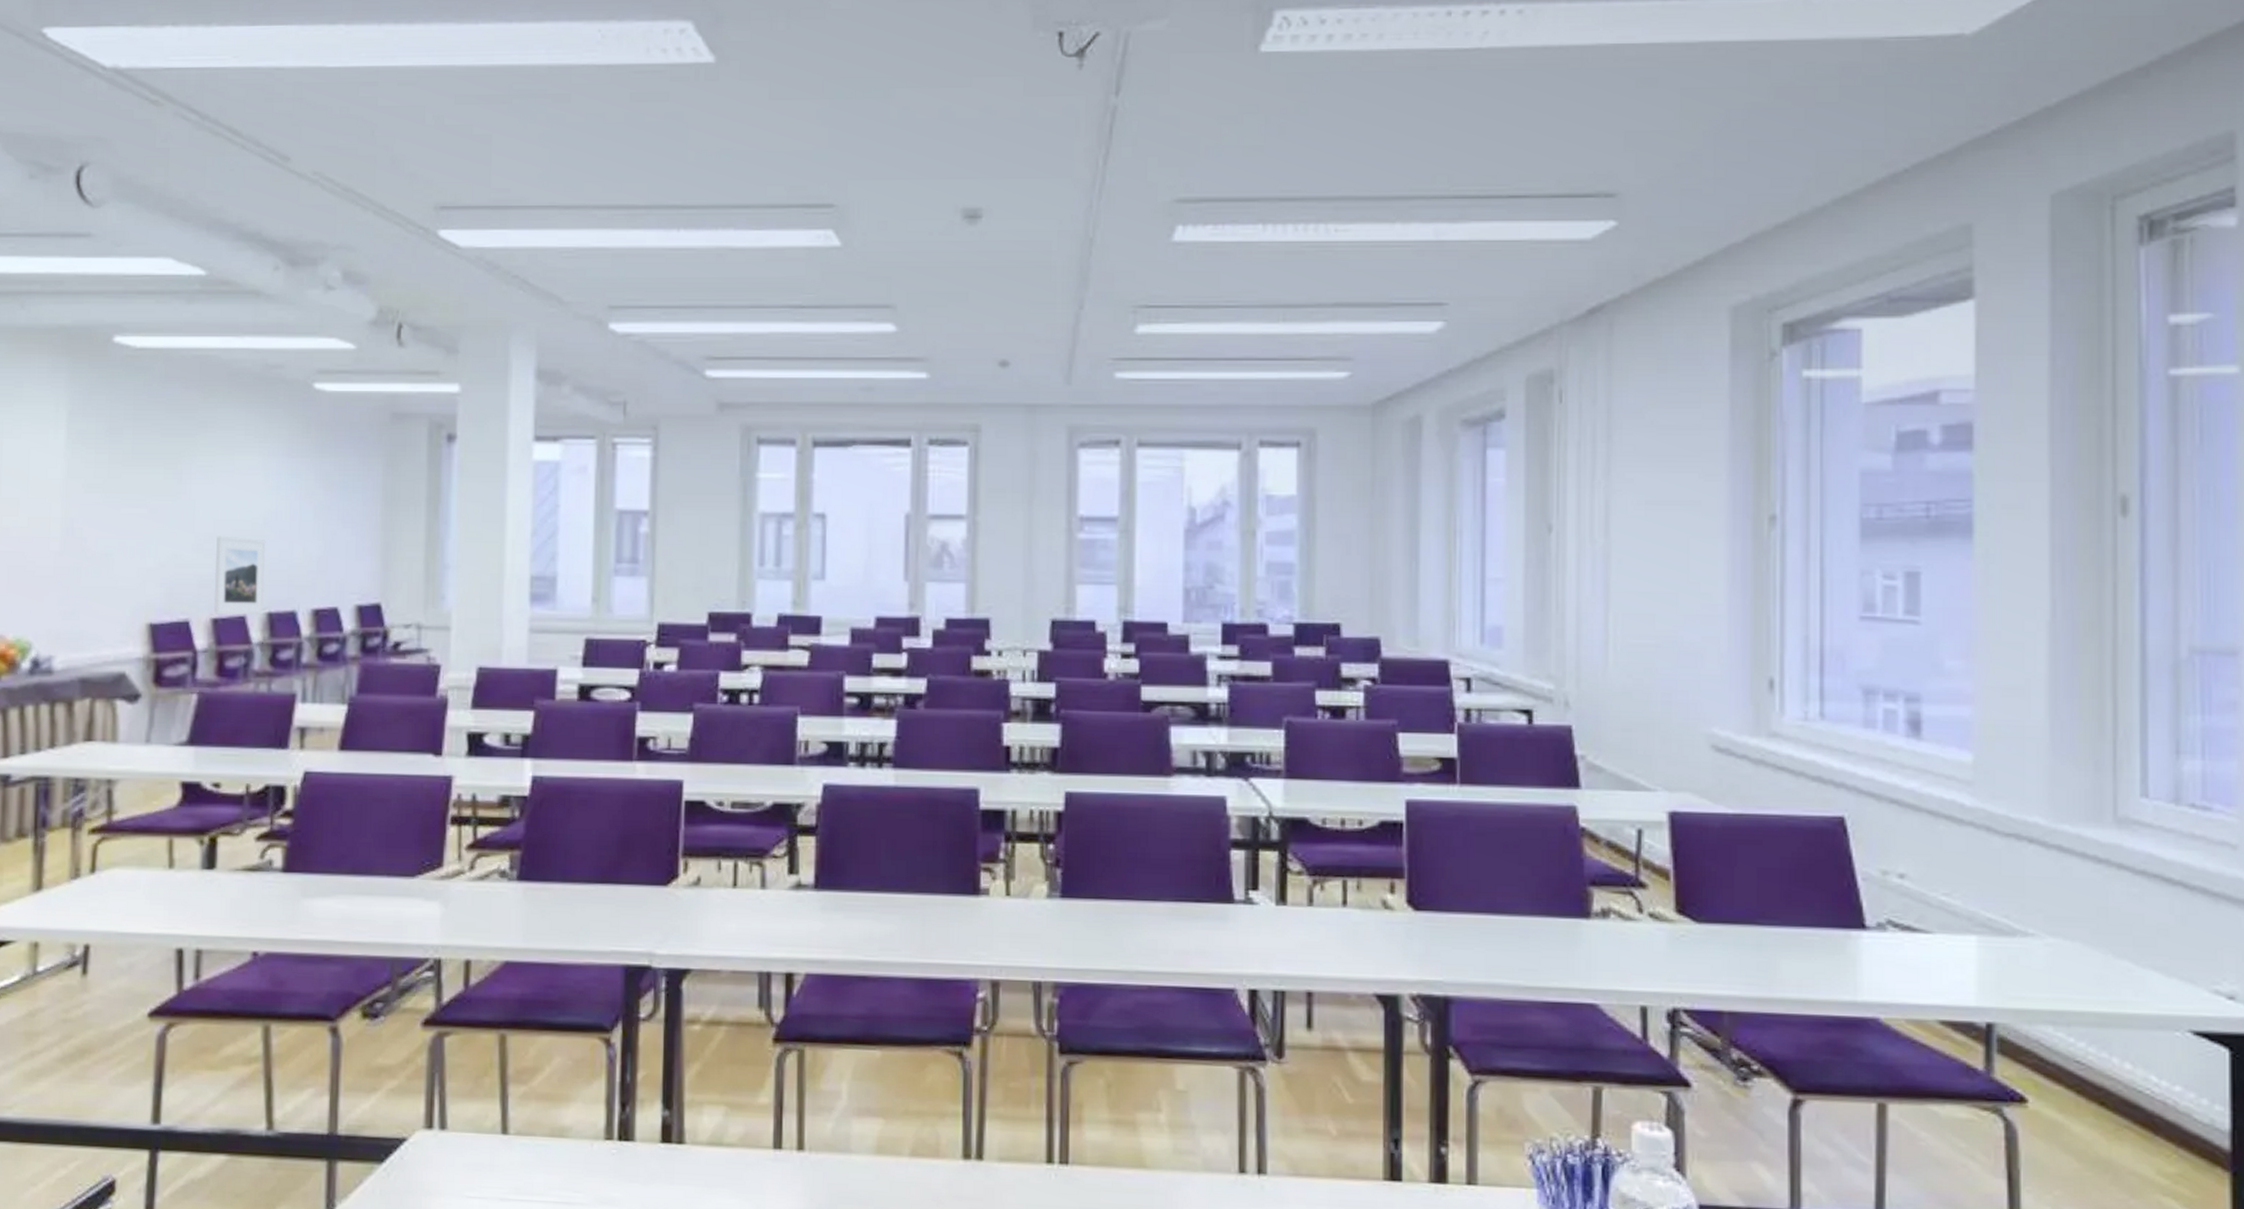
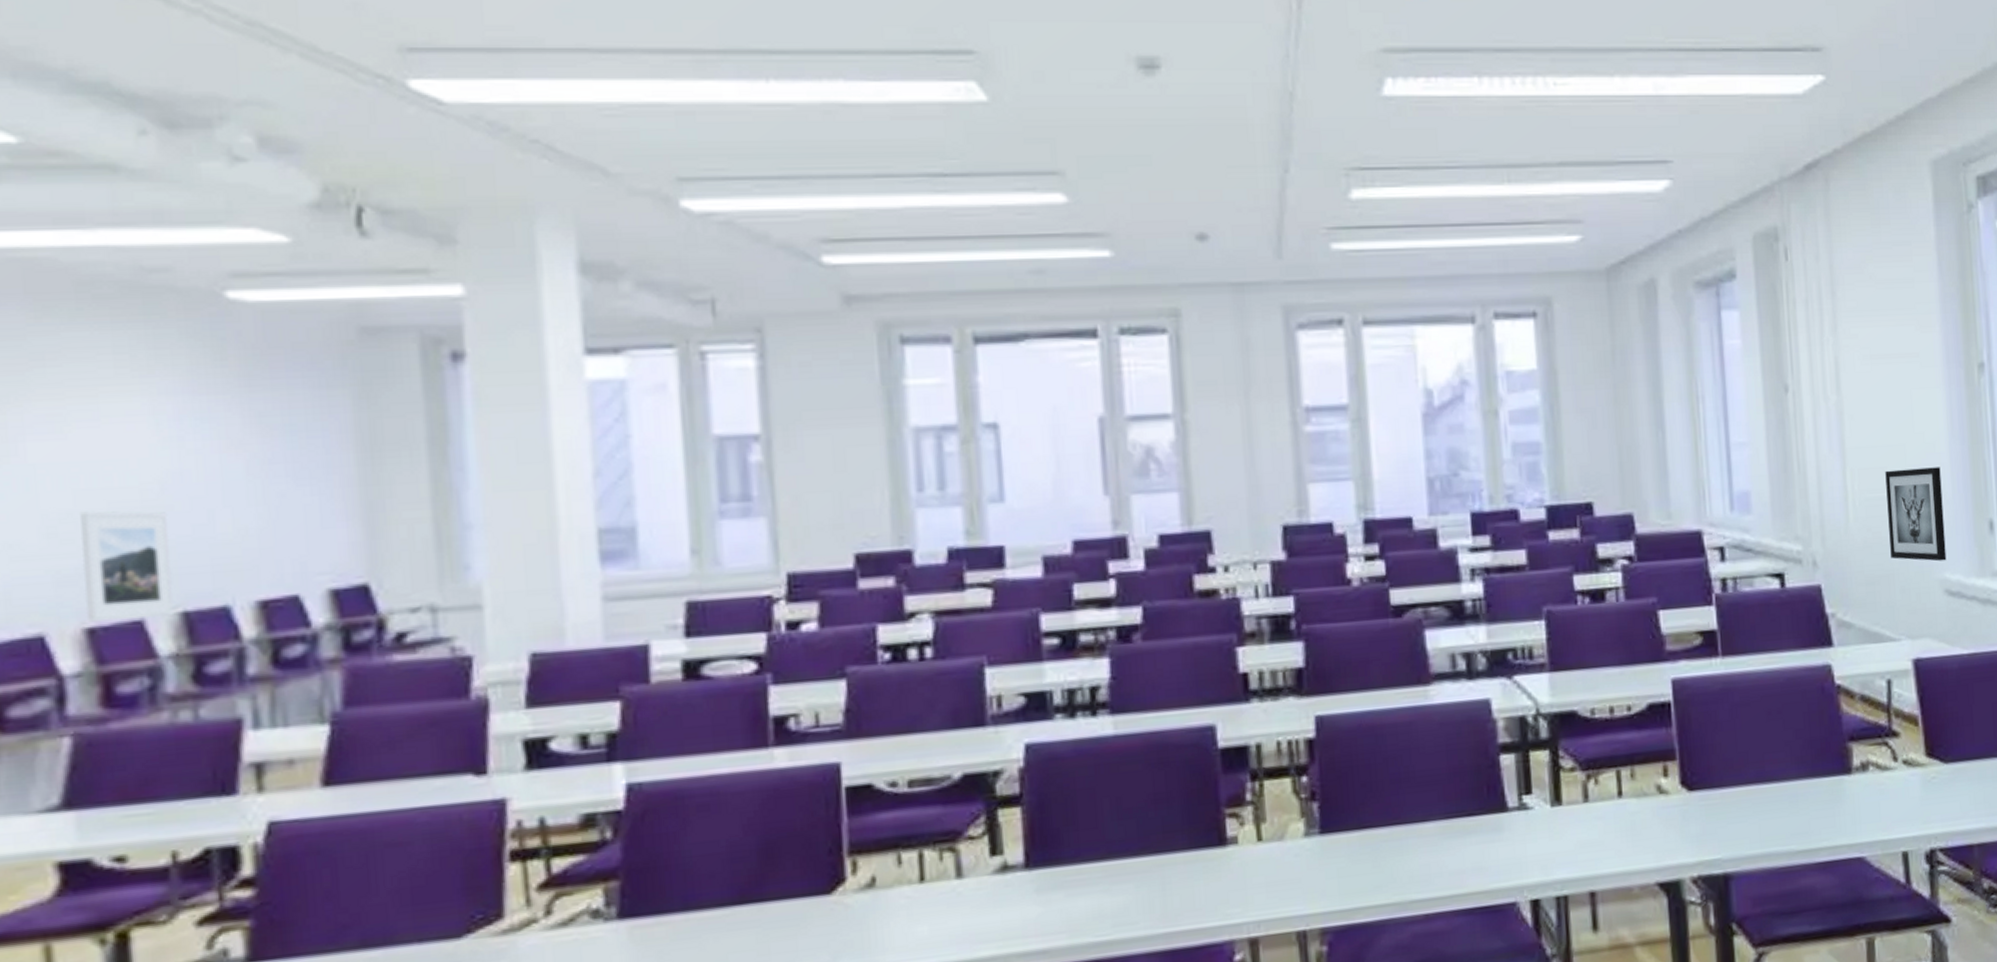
wall art: none [1652,618,1716,715] -> present [1885,467,1947,562]

